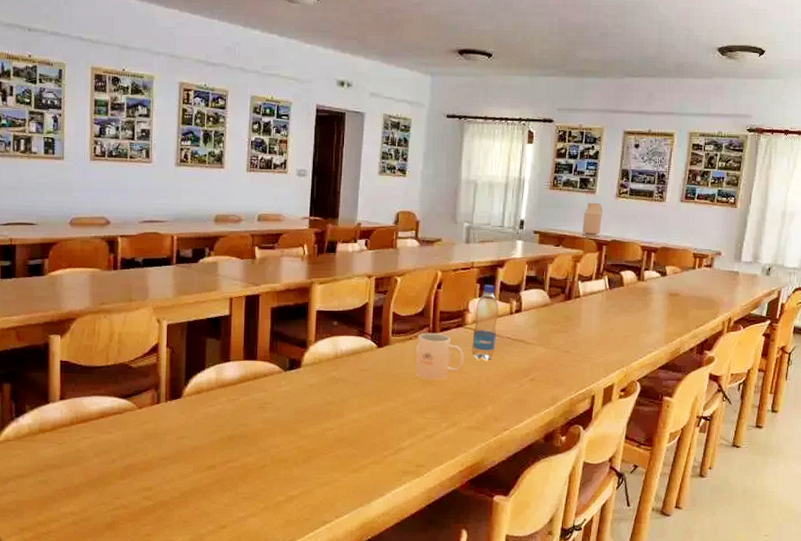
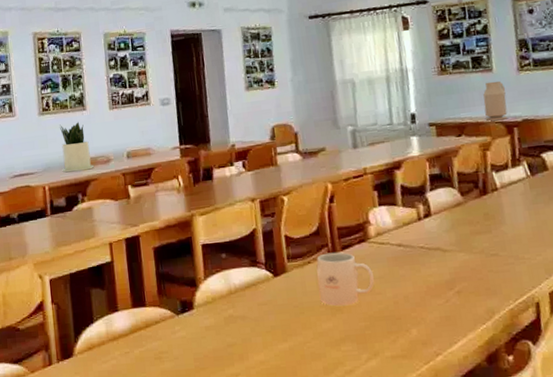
planter: none [192,178,225,227] -> present [60,122,95,173]
bottle: present [472,285,499,361] -> none [377,190,408,277]

